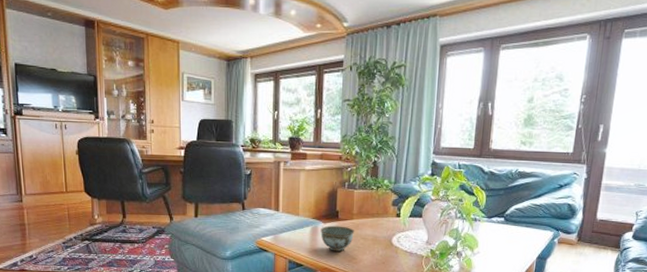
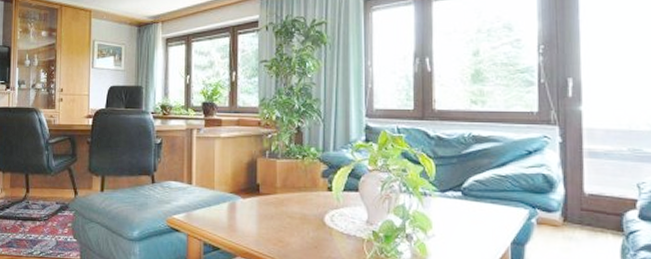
bowl: present [320,225,354,252] -> none [239,201,278,233]

